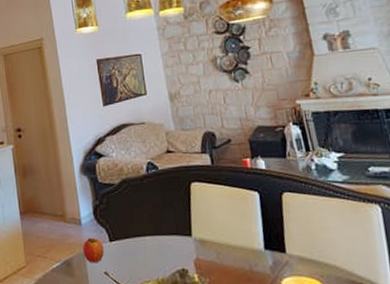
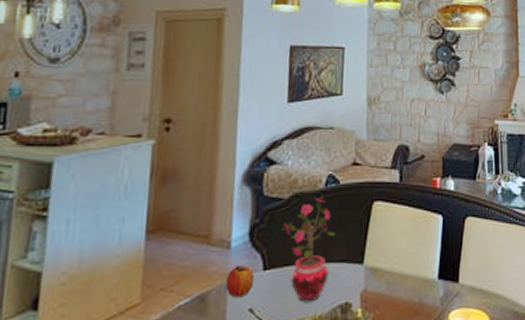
potted plant: none [118,181,164,268] -> present [282,197,335,303]

